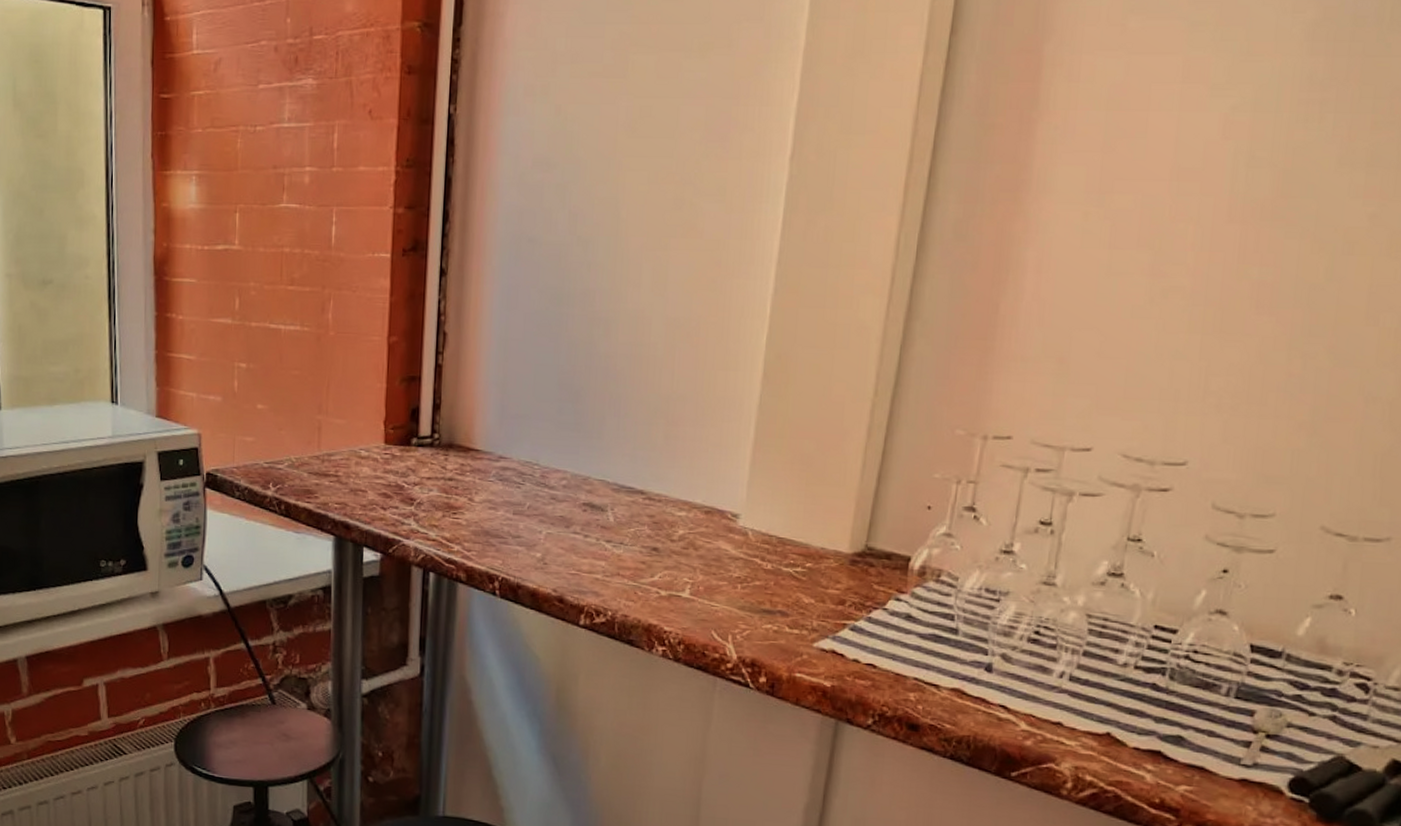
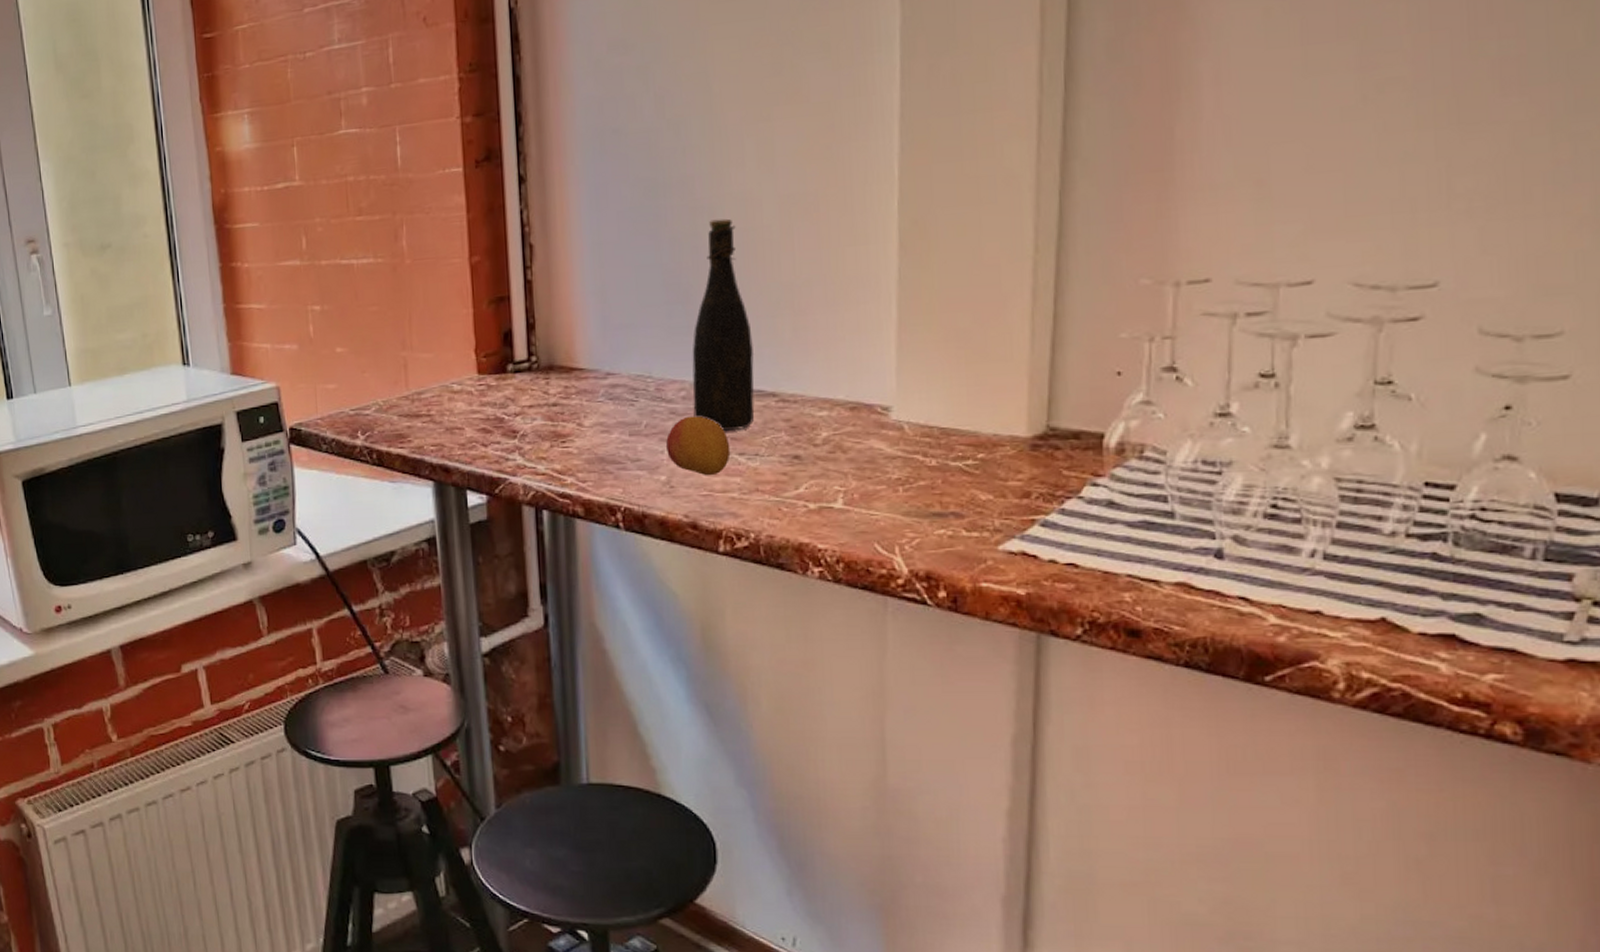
fruit: none [544,503,600,558] -> present [666,416,731,476]
bottle: none [571,331,630,520] -> present [692,218,755,431]

